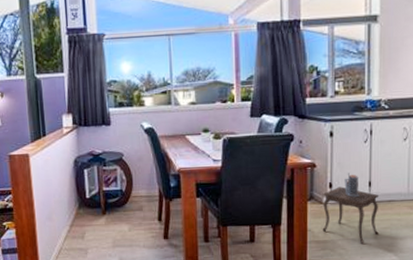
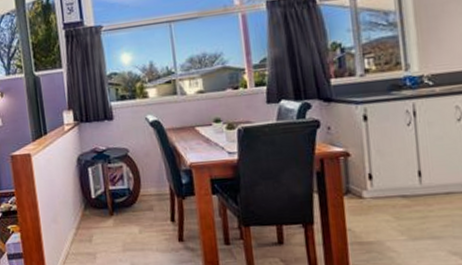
side table: present [322,173,379,245] -> none [362,161,438,246]

